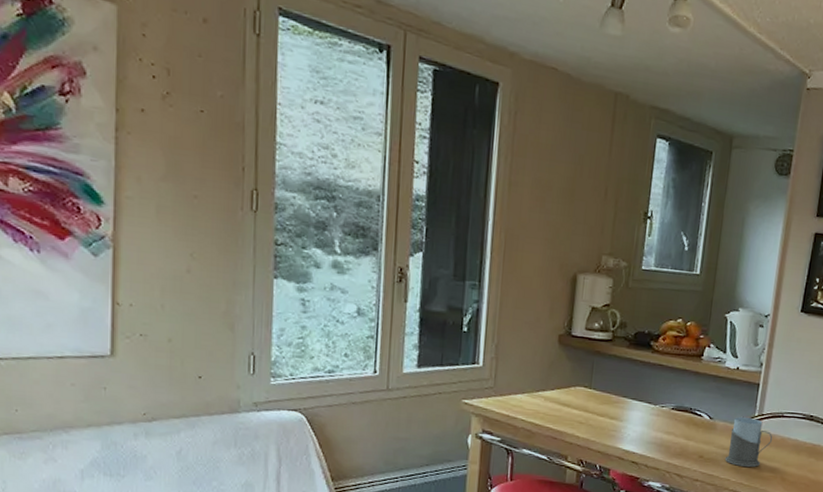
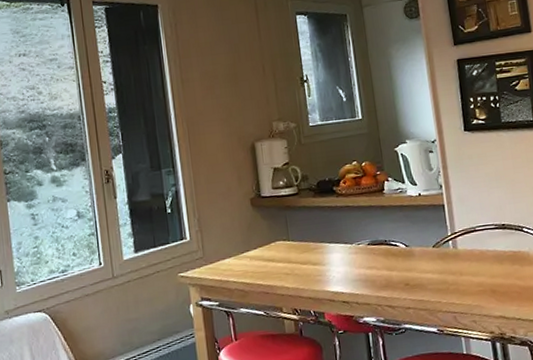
mug: present [724,416,773,467] -> none [429,238,472,287]

